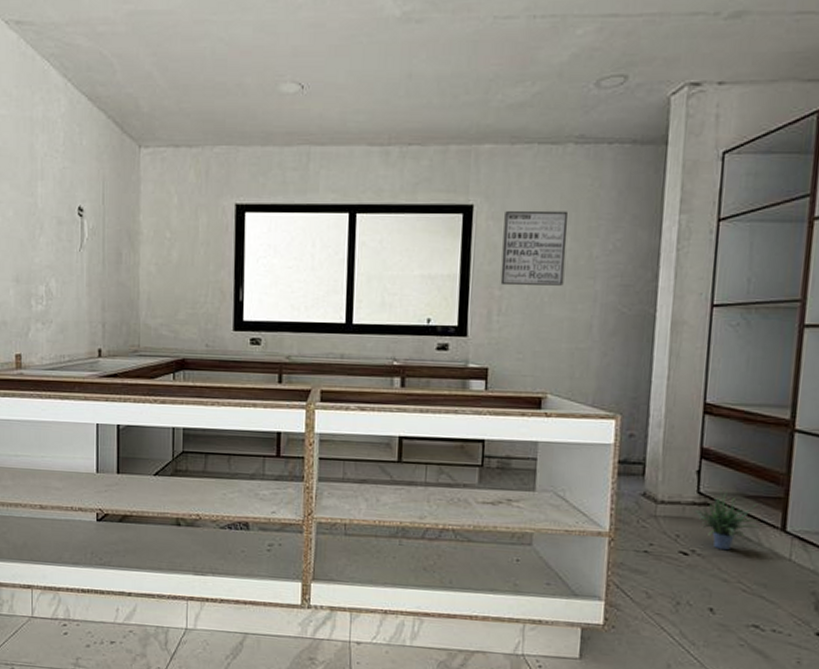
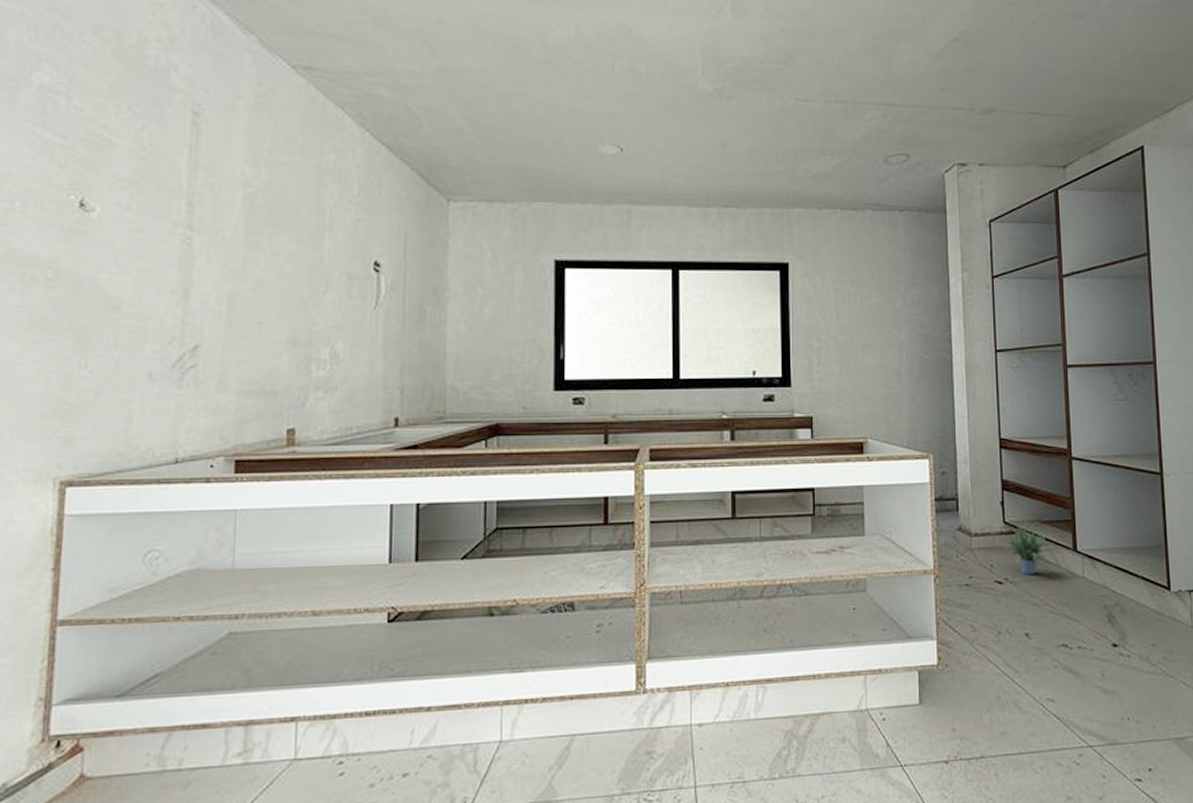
wall art: present [500,210,568,286] -> none [817,268,873,338]

